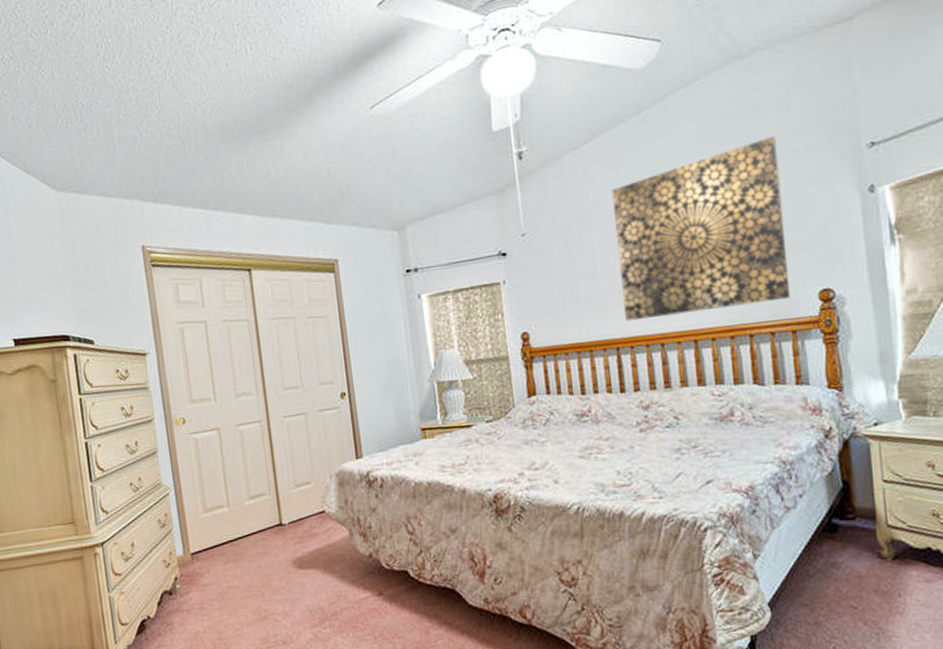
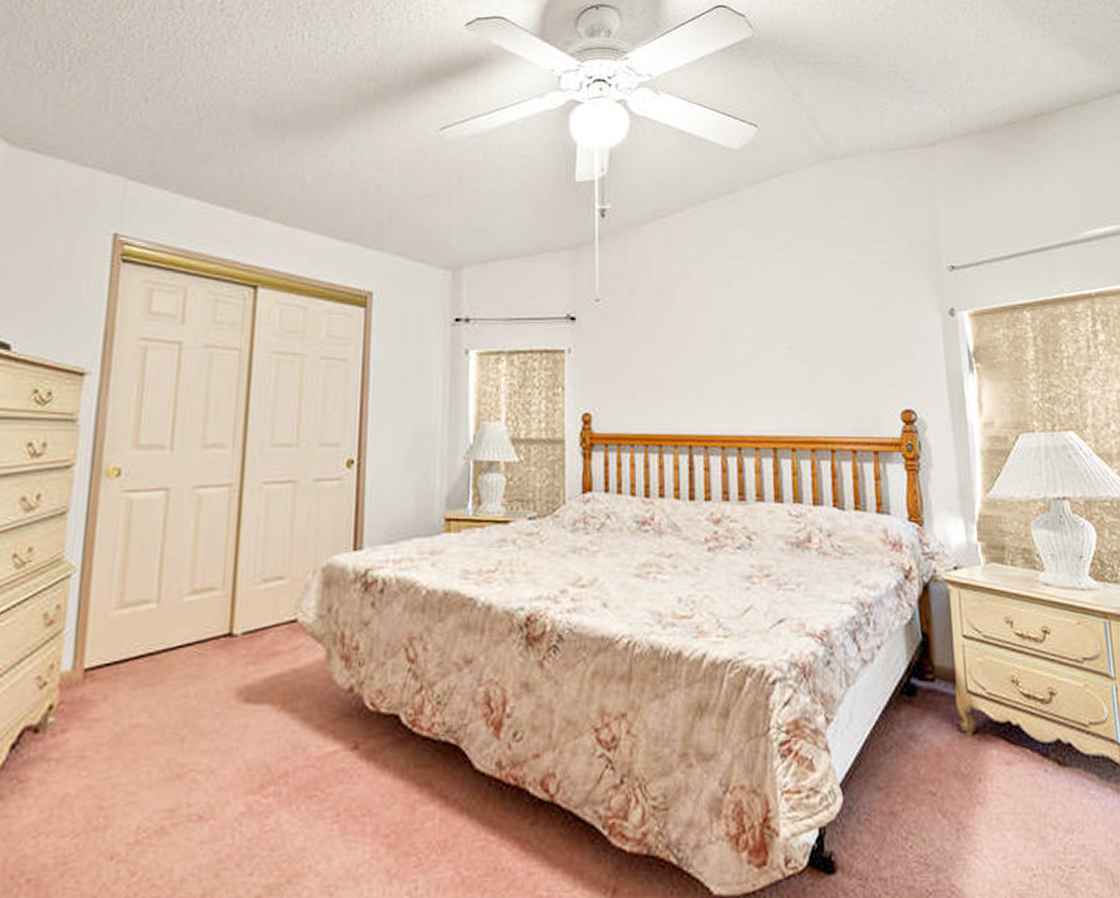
wall art: present [611,135,790,322] -> none [696,242,873,417]

